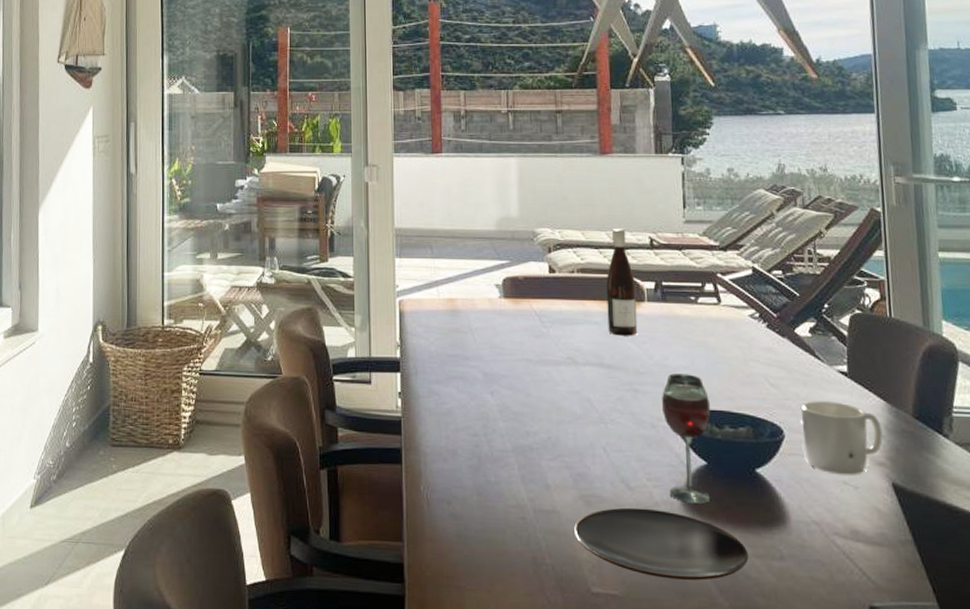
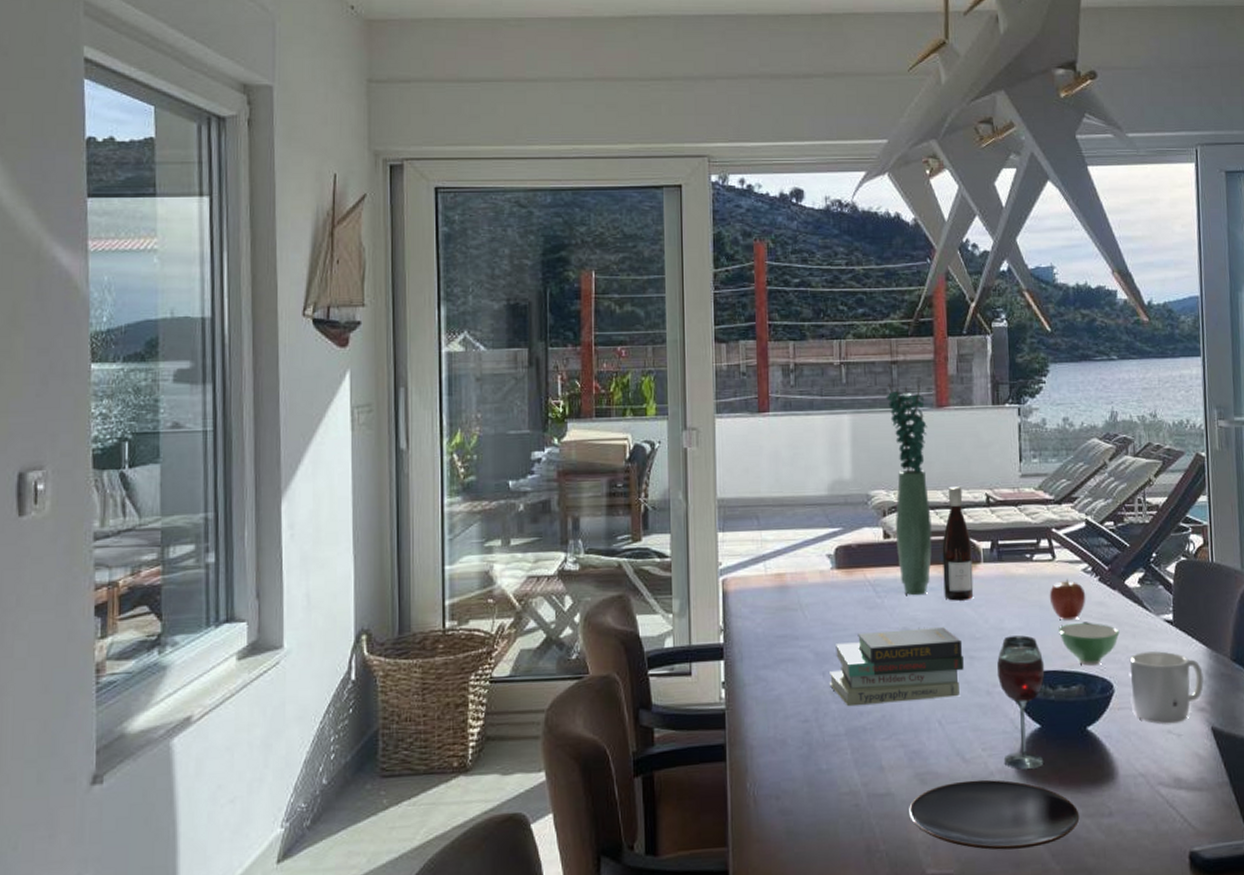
books: none [497,358,628,427] -> present [829,627,964,707]
vase: none [551,130,597,327] -> present [886,382,932,595]
fruit: none [714,324,754,363] -> present [1049,579,1086,620]
bowl: none [724,367,790,409] -> present [1057,623,1120,666]

